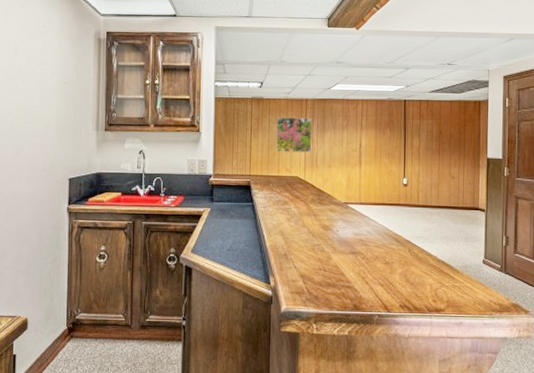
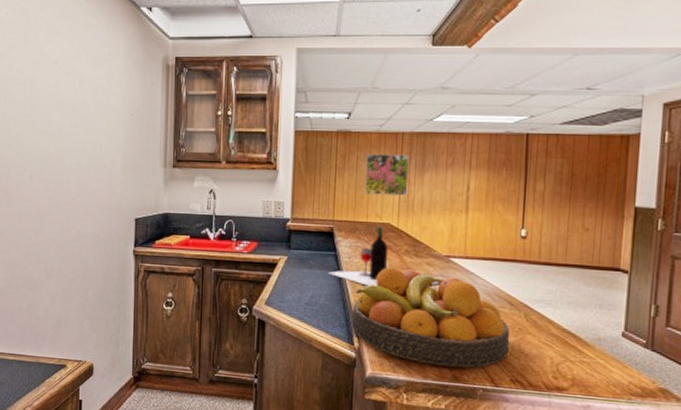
wine bottle: none [246,179,340,232] -> present [327,226,439,287]
fruit bowl: none [267,214,398,298] -> present [351,267,510,368]

